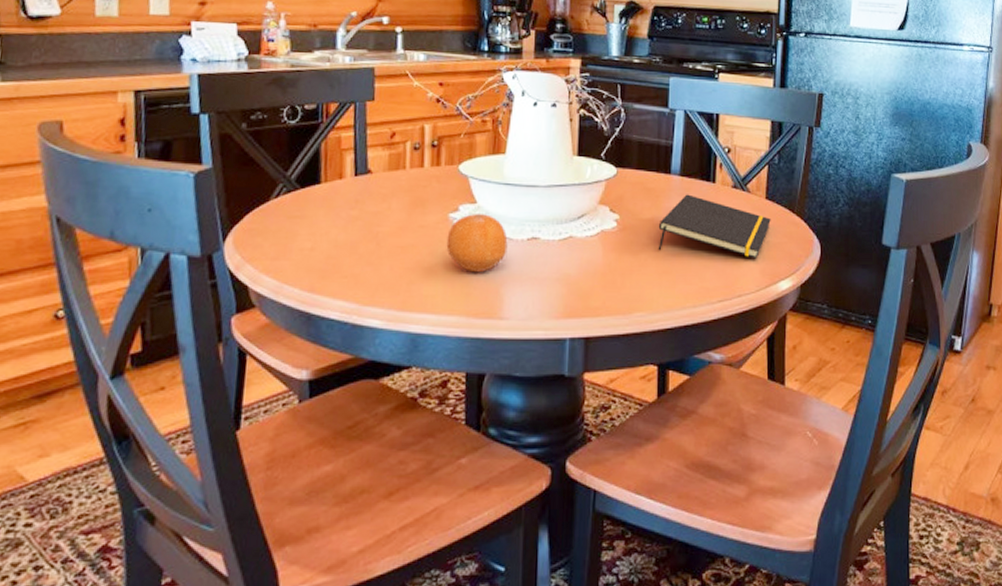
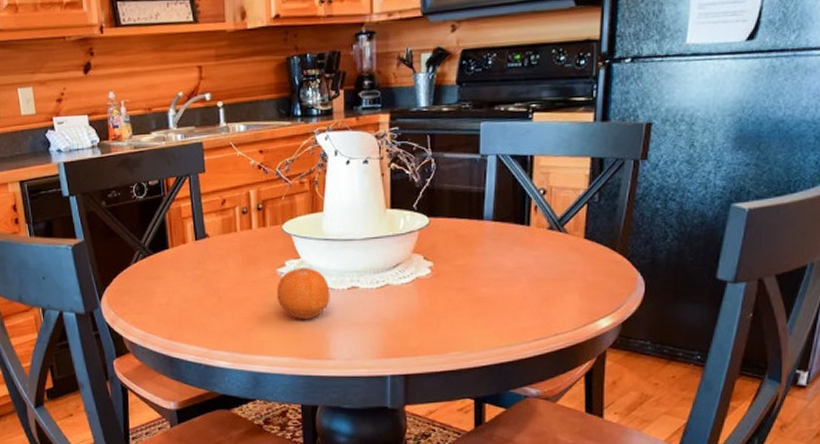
notepad: present [658,194,771,259] -> none [472,238,590,298]

